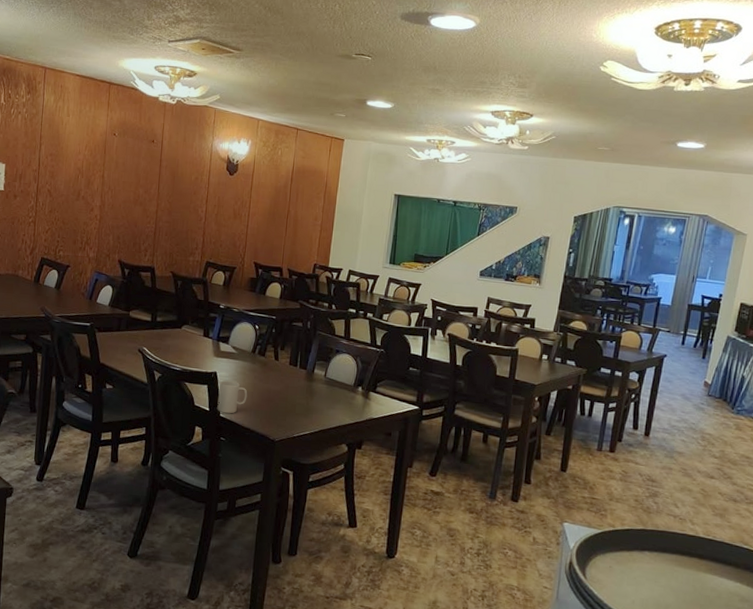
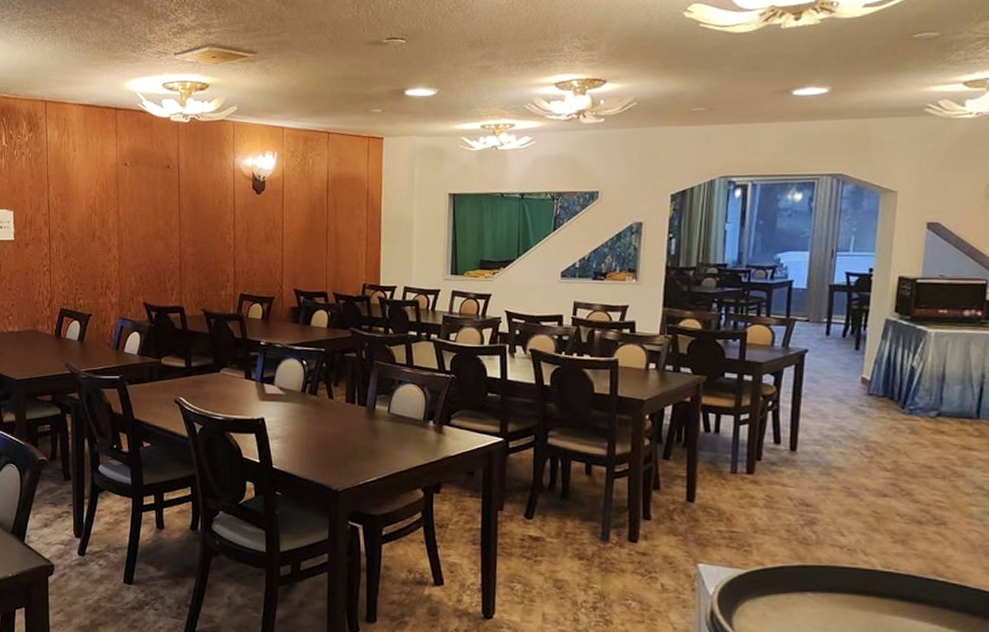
cup: present [217,380,248,414] -> none [268,427,302,464]

